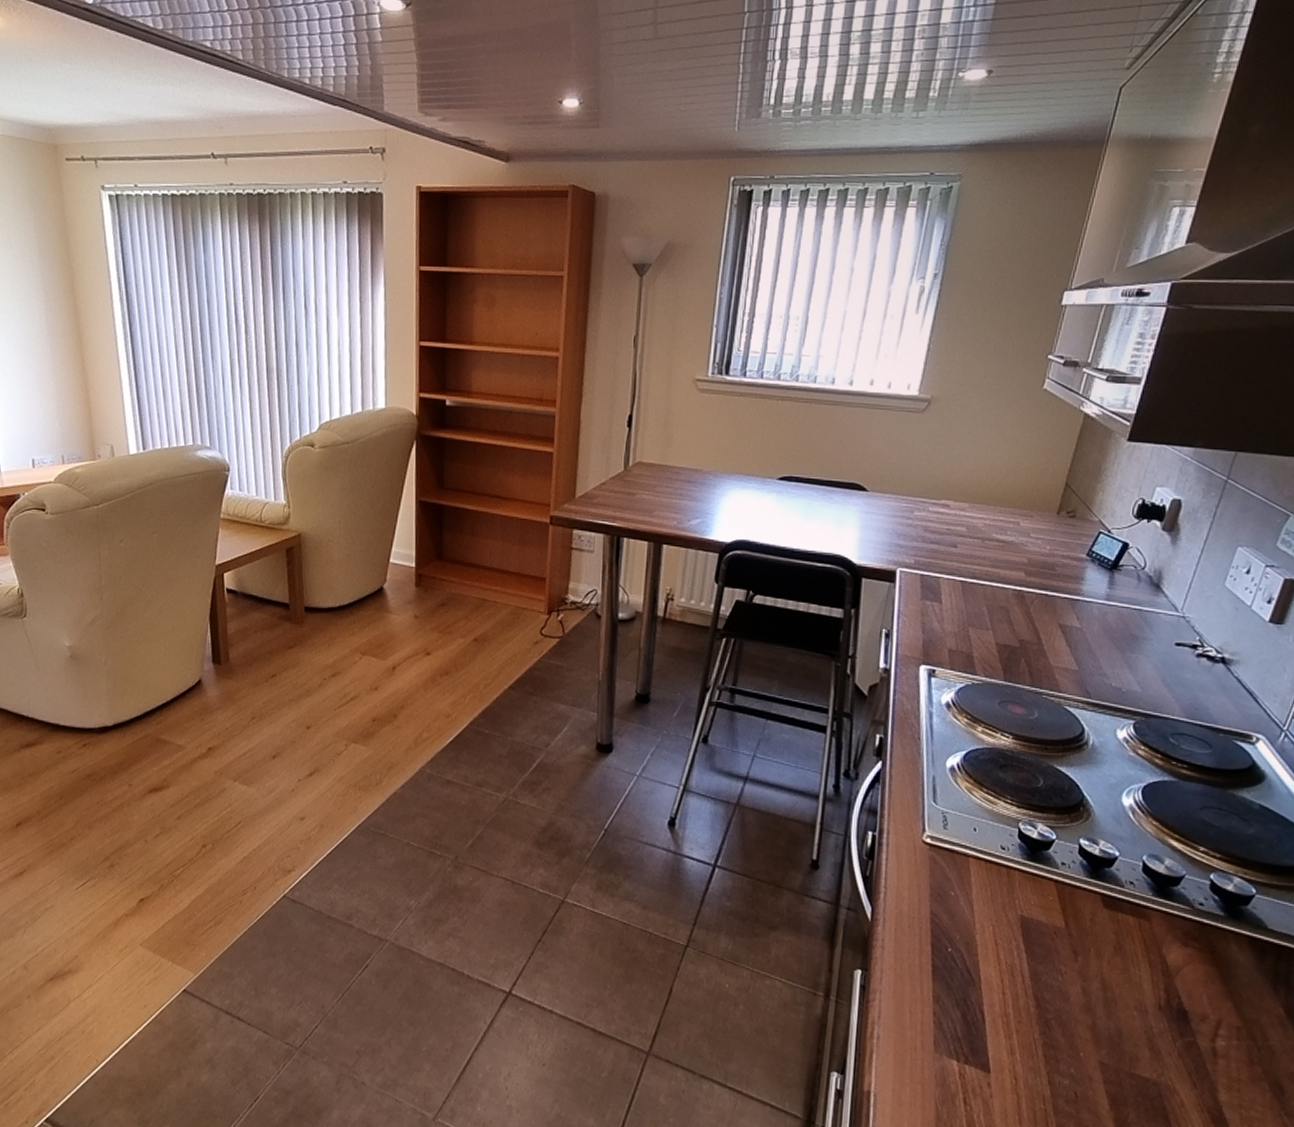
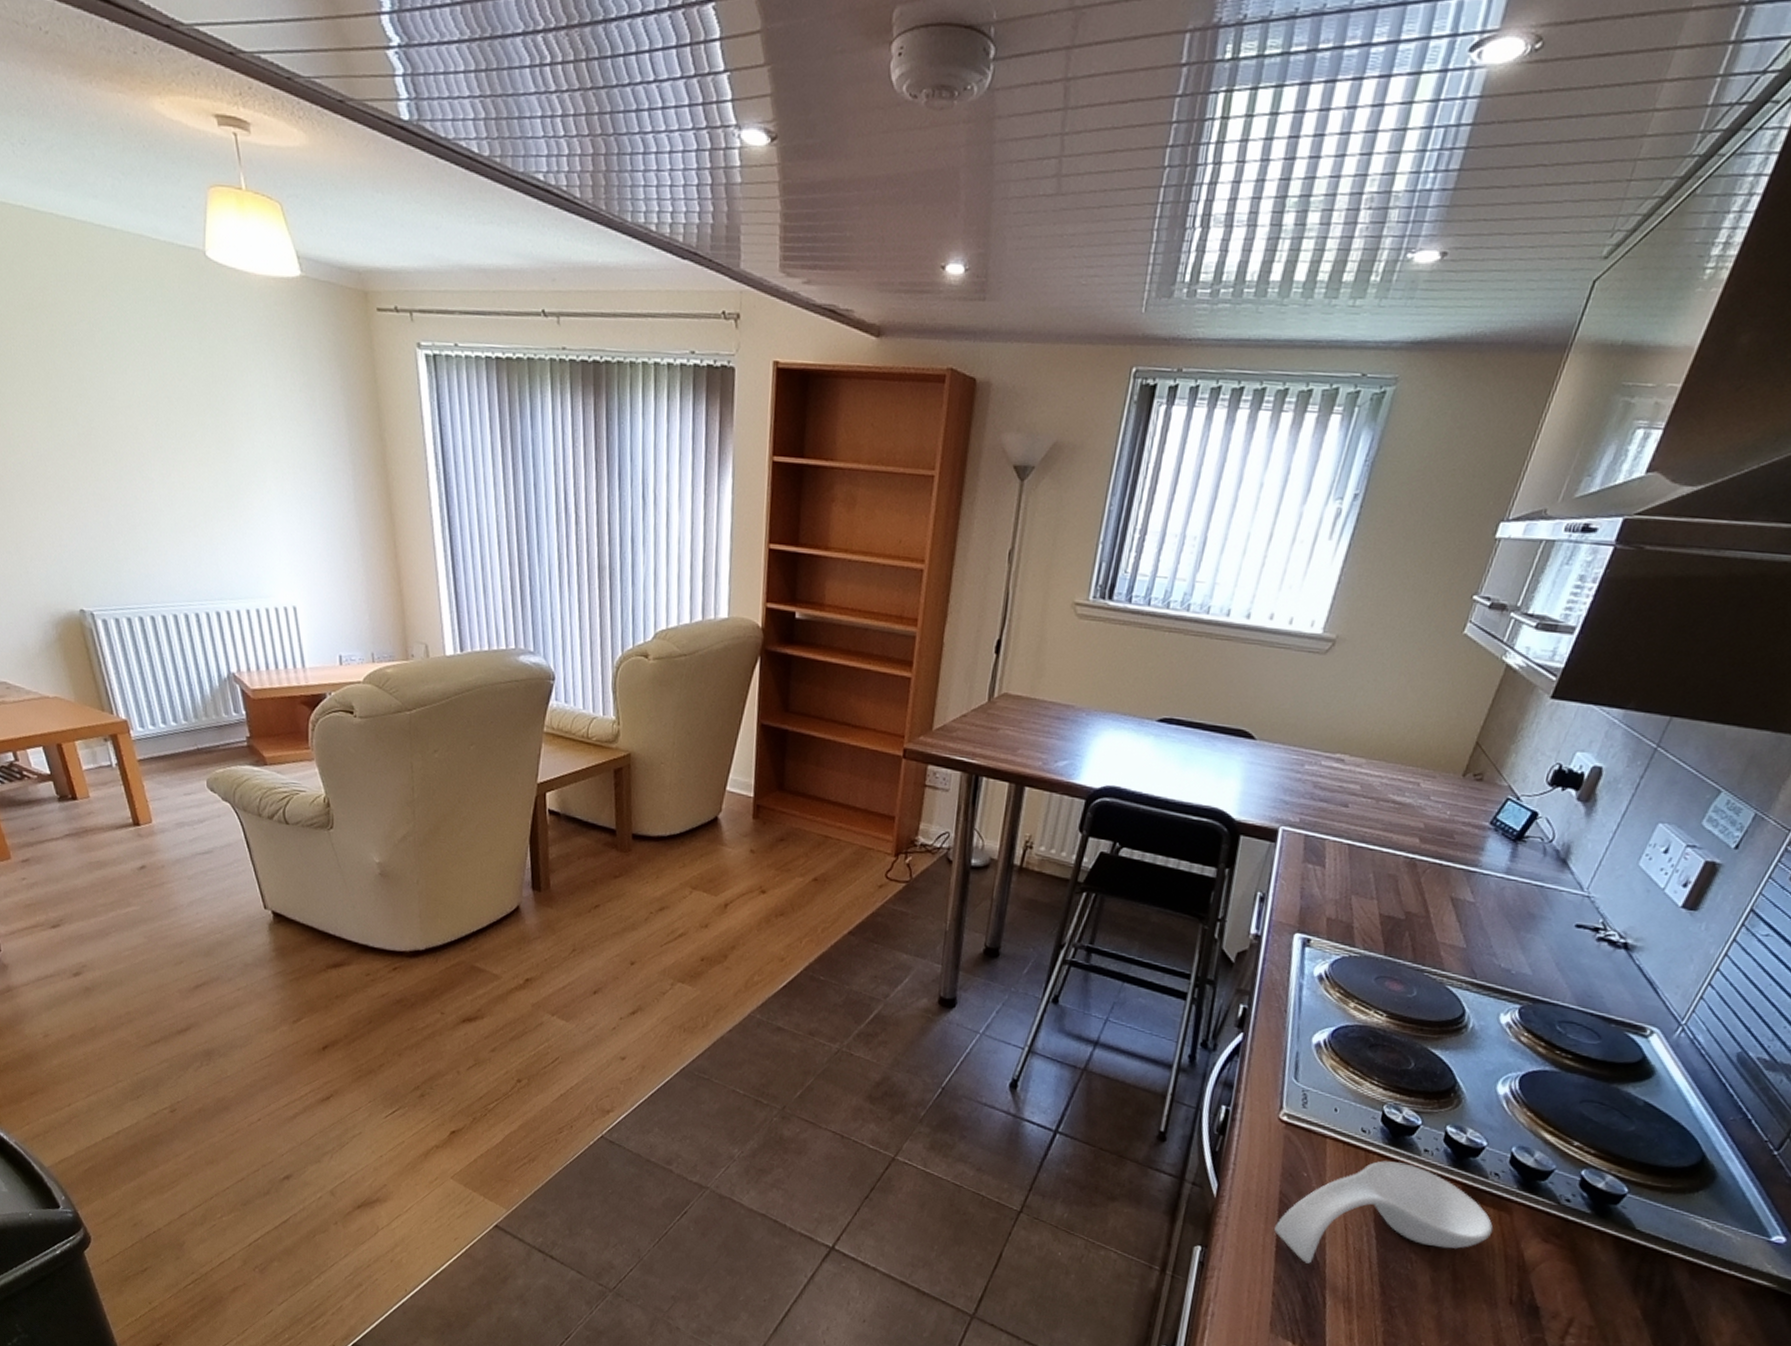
spoon rest: none [929,876,1135,981] -> present [1274,1160,1493,1264]

